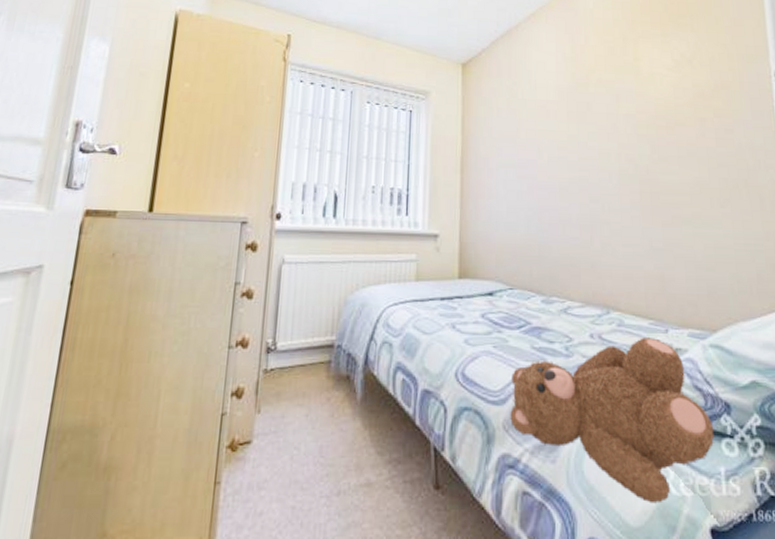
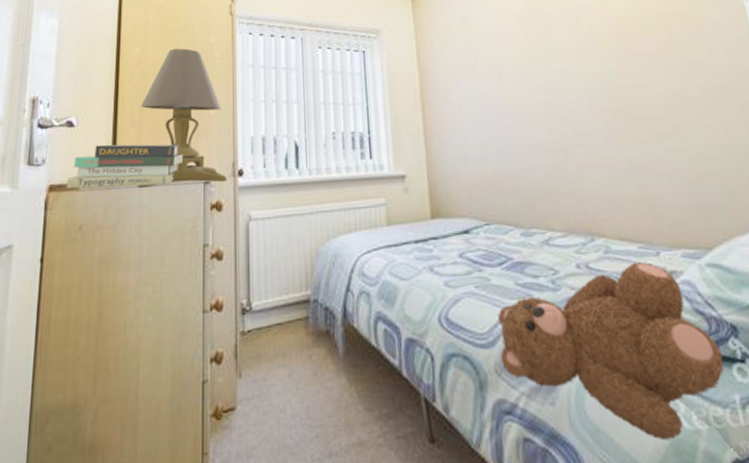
books: none [102,175,224,221] -> present [66,144,184,189]
lamp: none [174,87,265,224] -> present [137,48,228,189]

